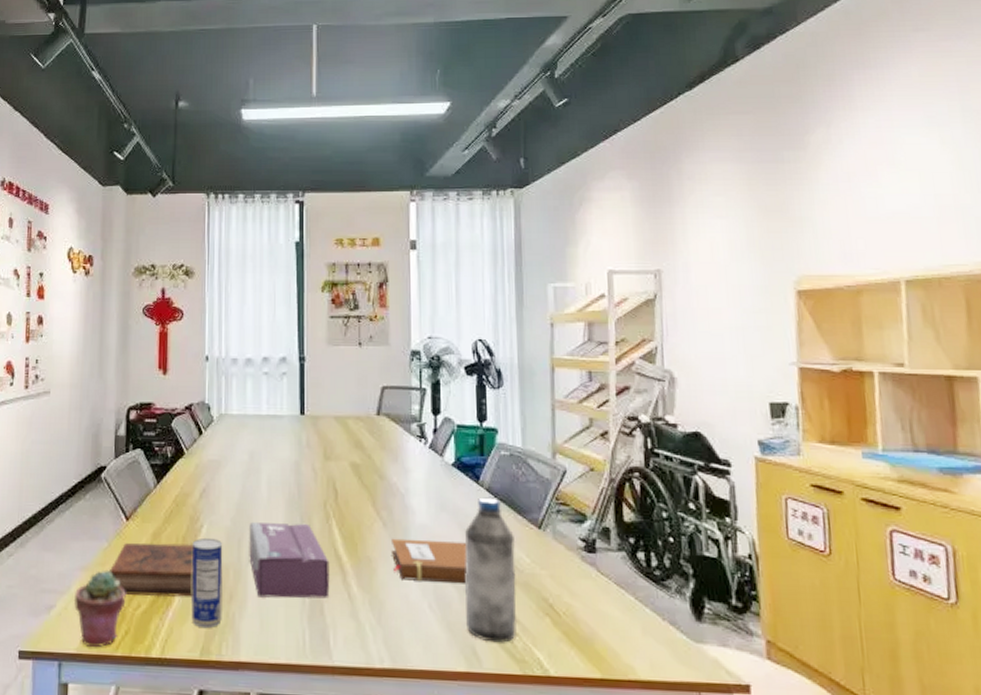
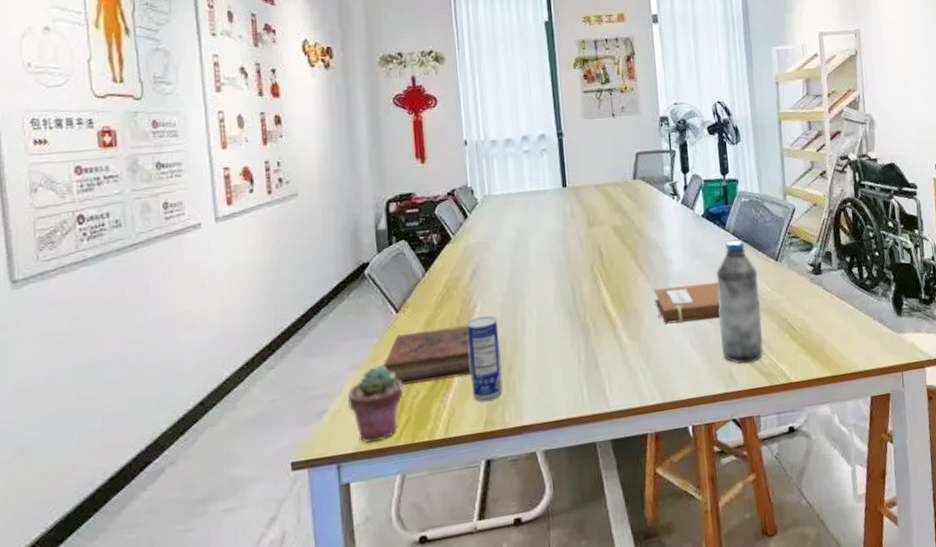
tissue box: present [249,522,330,599] -> none [522,287,603,363]

